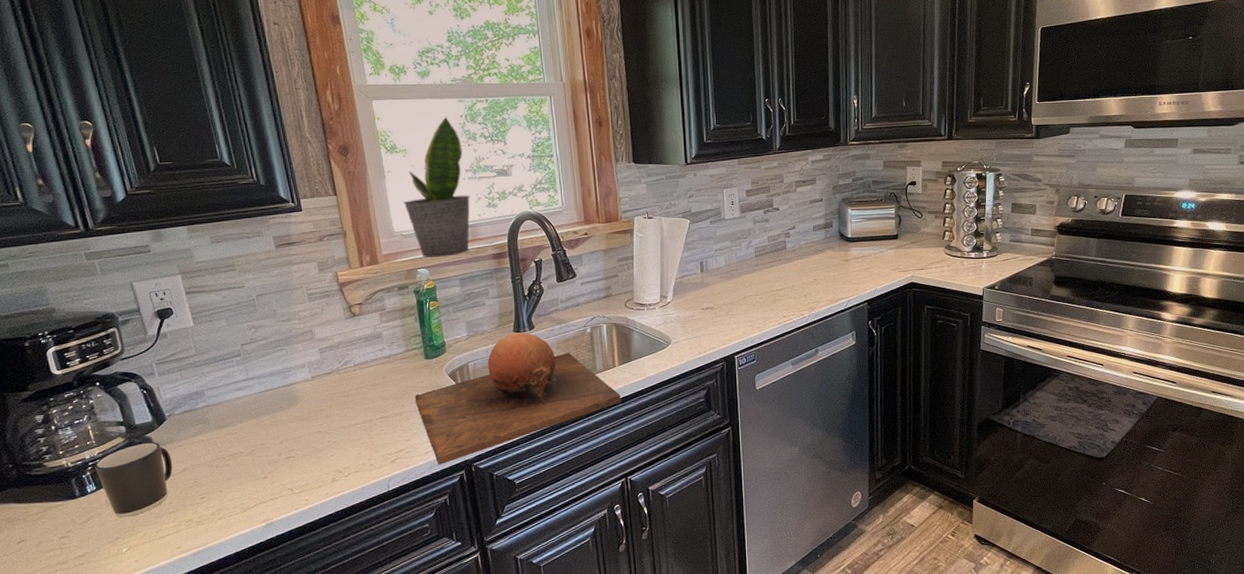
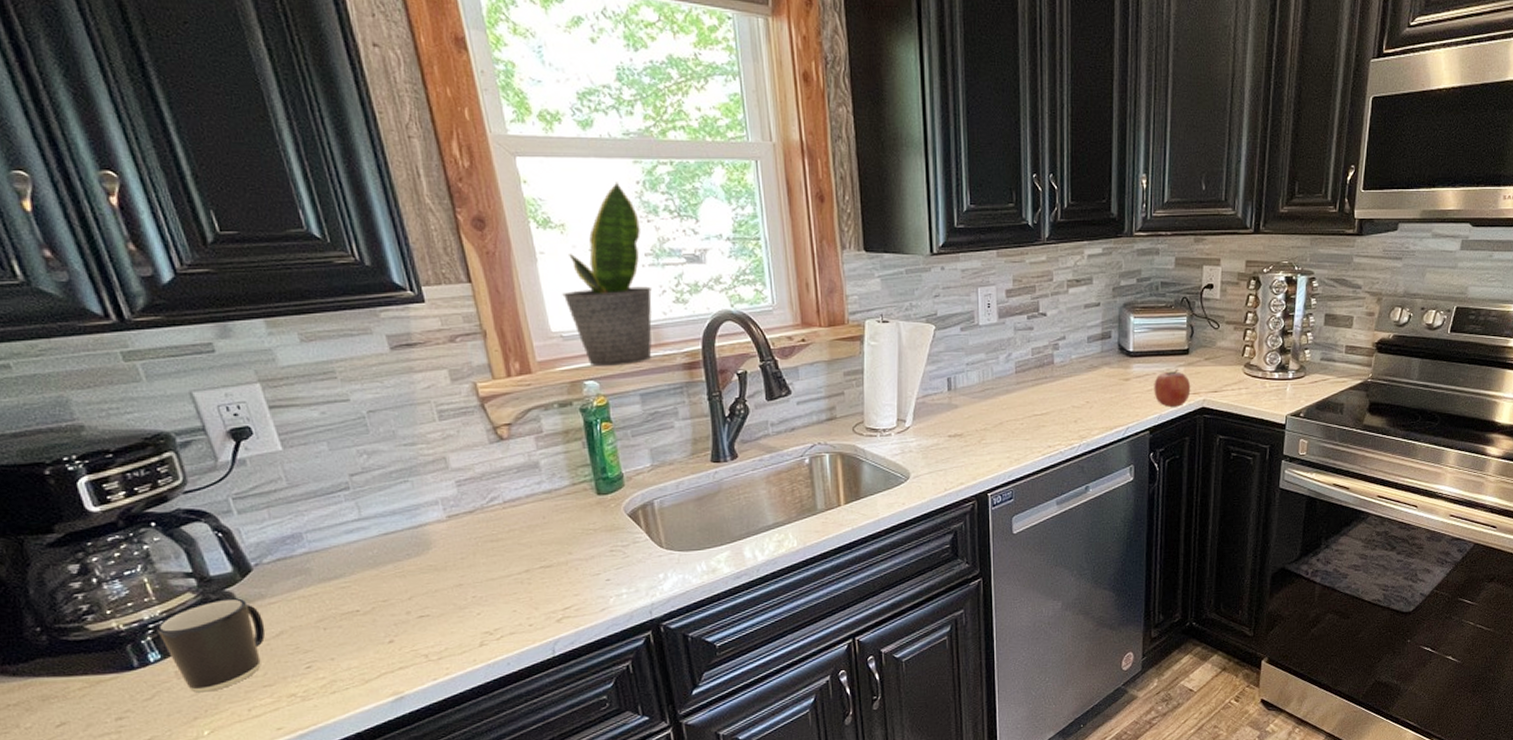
chopping board: present [415,332,622,466] -> none [584,462,848,626]
fruit: none [869,251,901,283] -> present [1154,368,1191,407]

